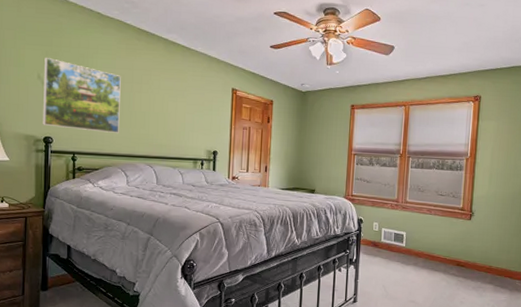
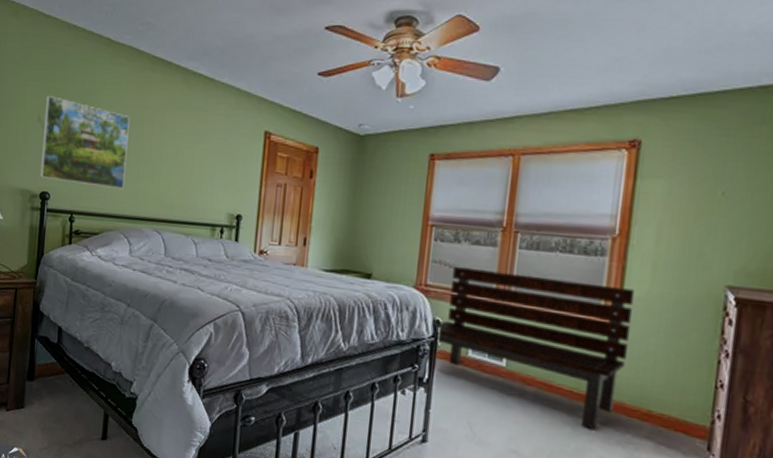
bench: none [362,181,480,281] -> present [439,266,635,429]

